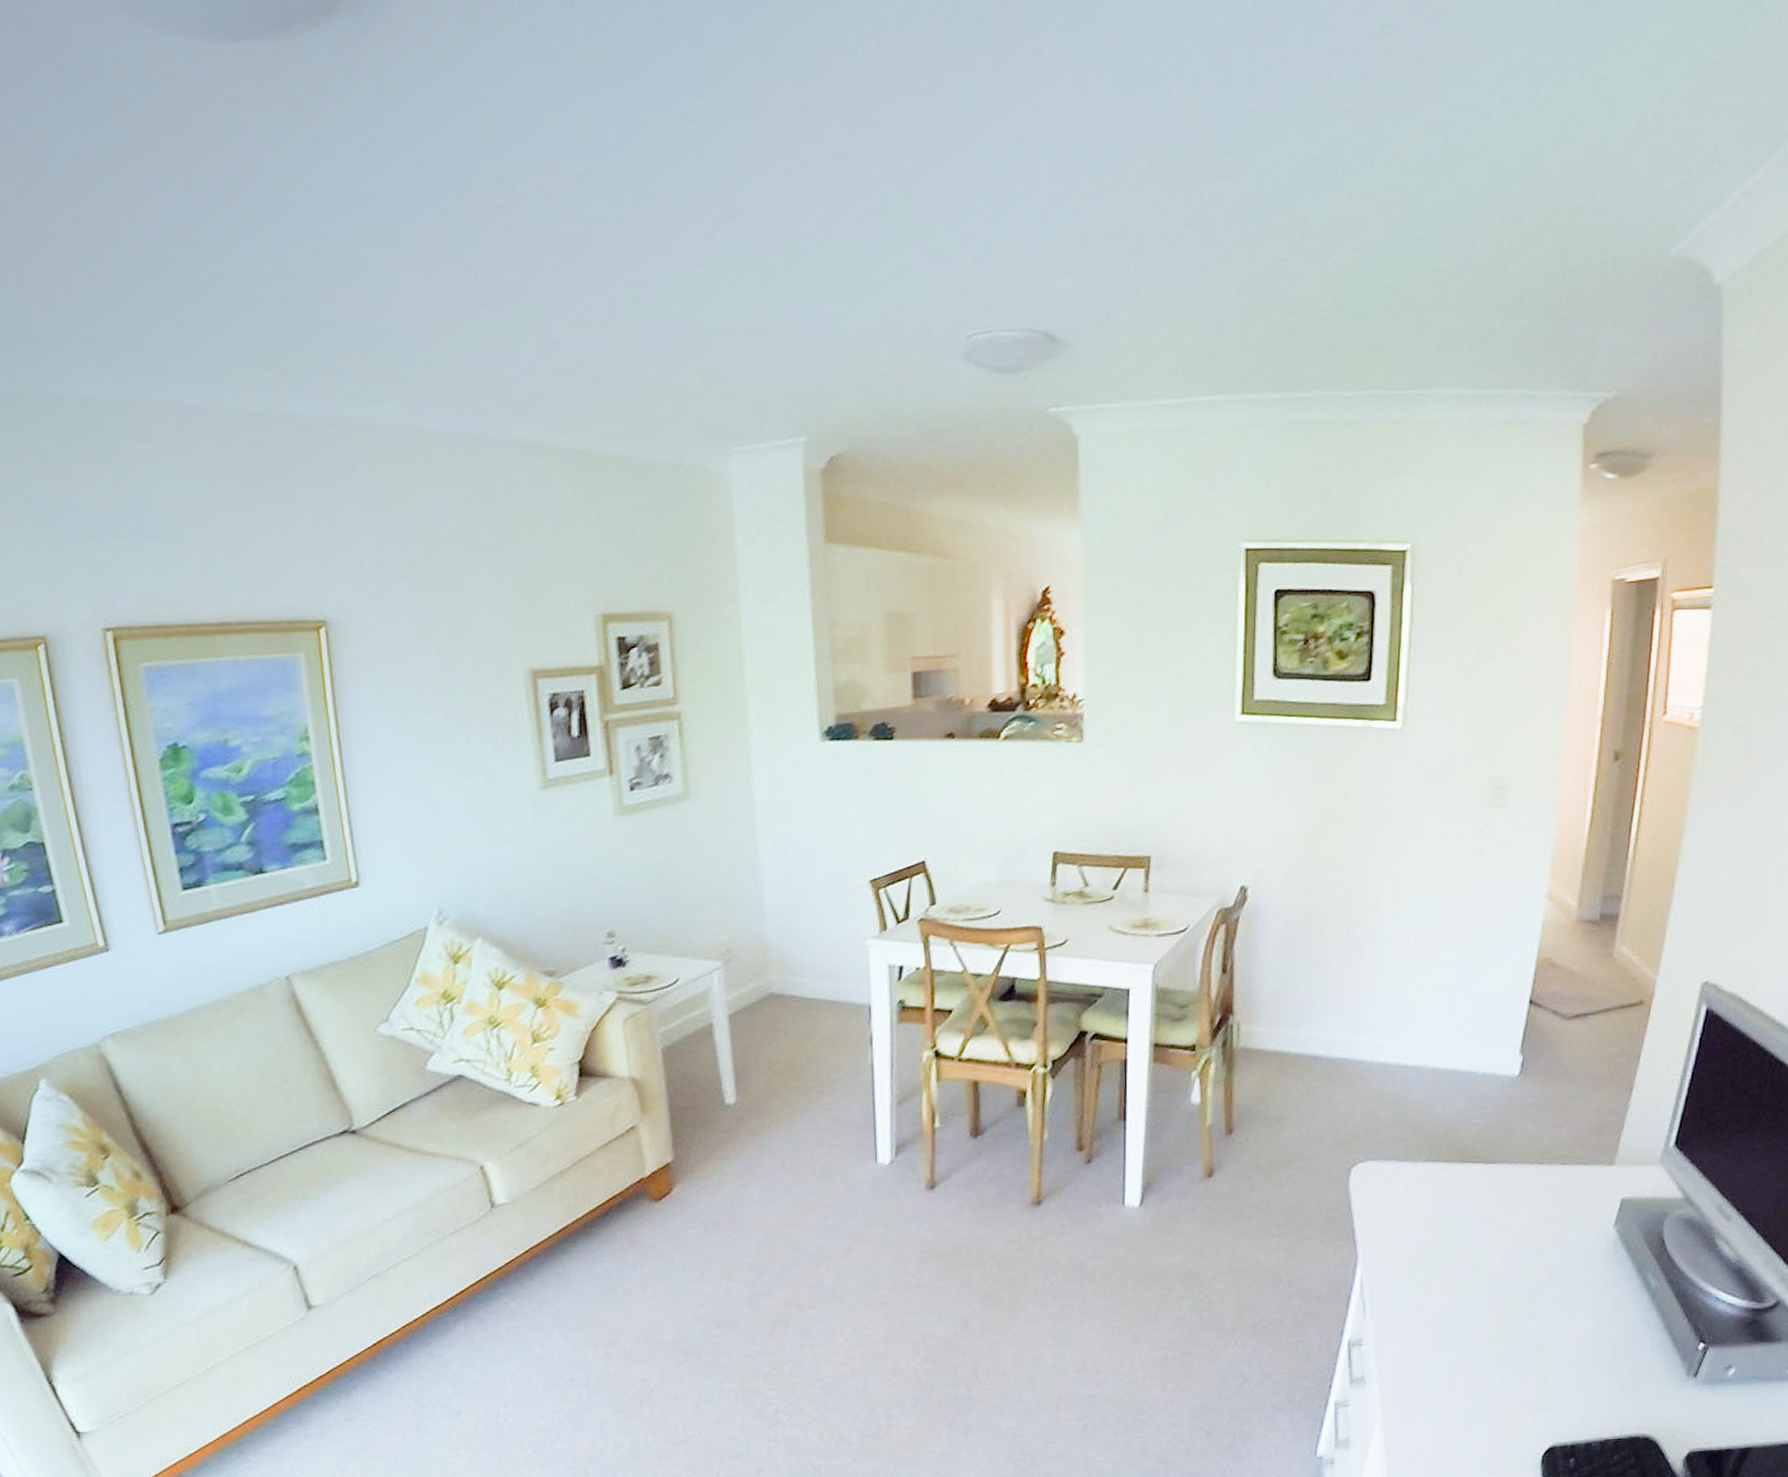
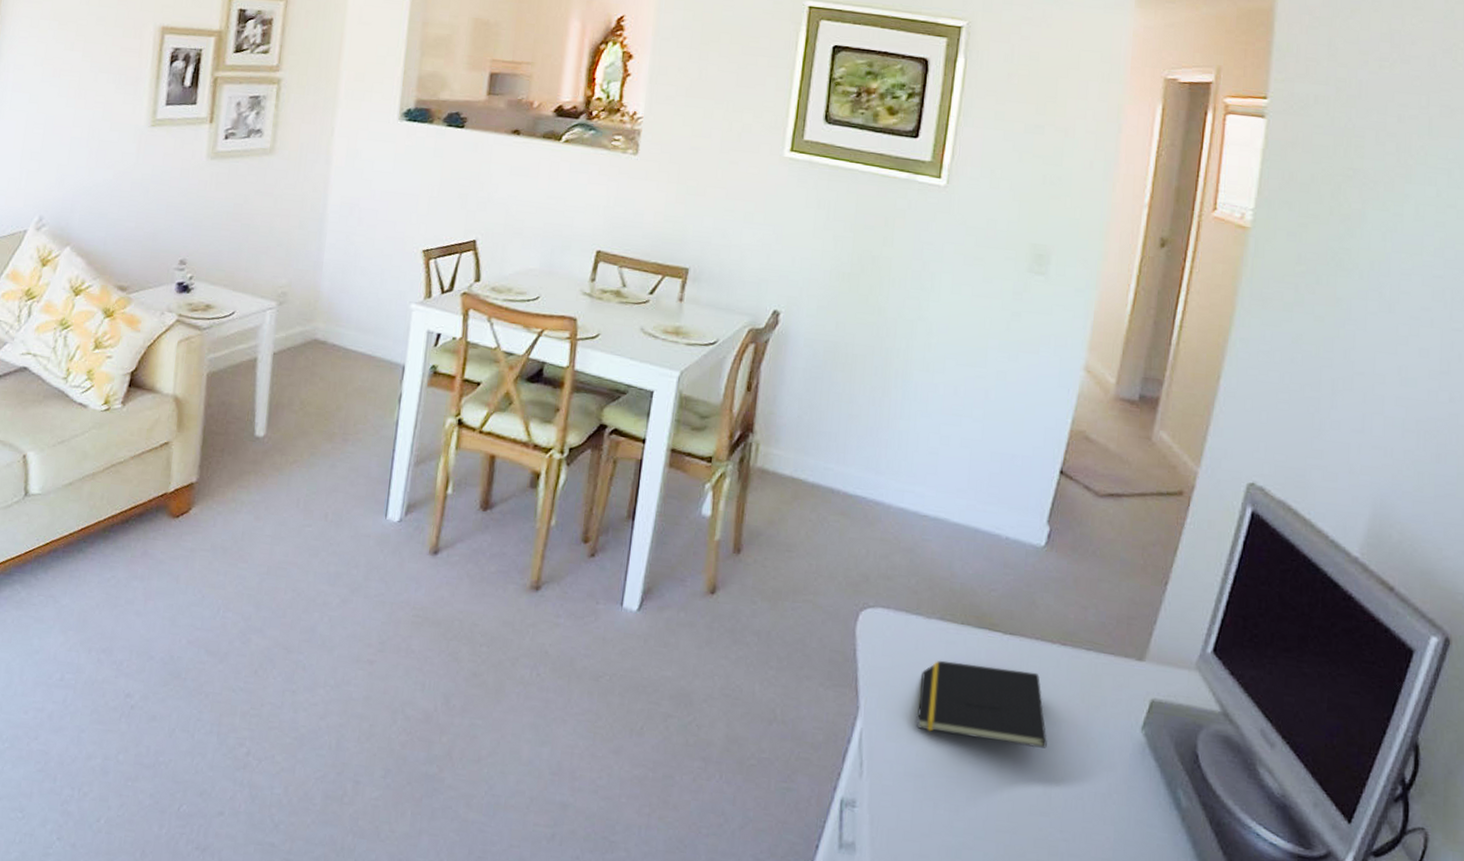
notepad: none [1411,1194,1531,1265] -> present [916,660,1047,748]

